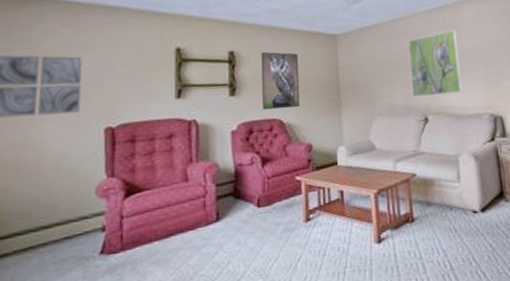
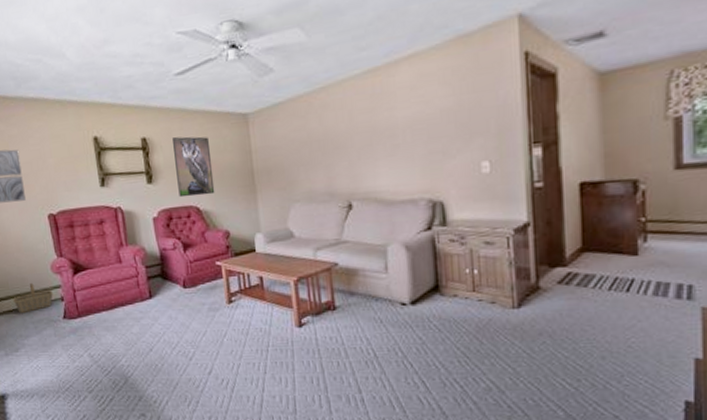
basket: none [33,210,92,253] -> present [13,282,53,314]
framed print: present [407,29,462,97] -> none [328,98,394,181]

